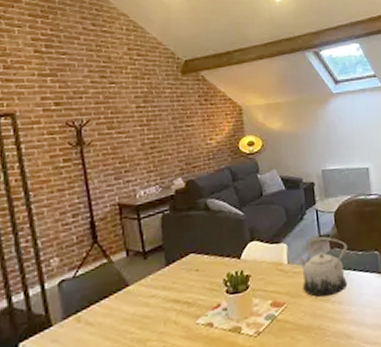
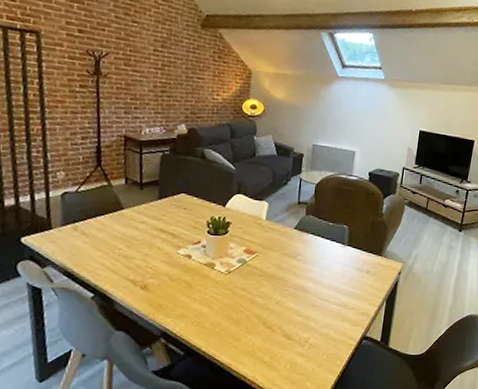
teapot: present [298,236,348,298] -> none [275,202,322,255]

